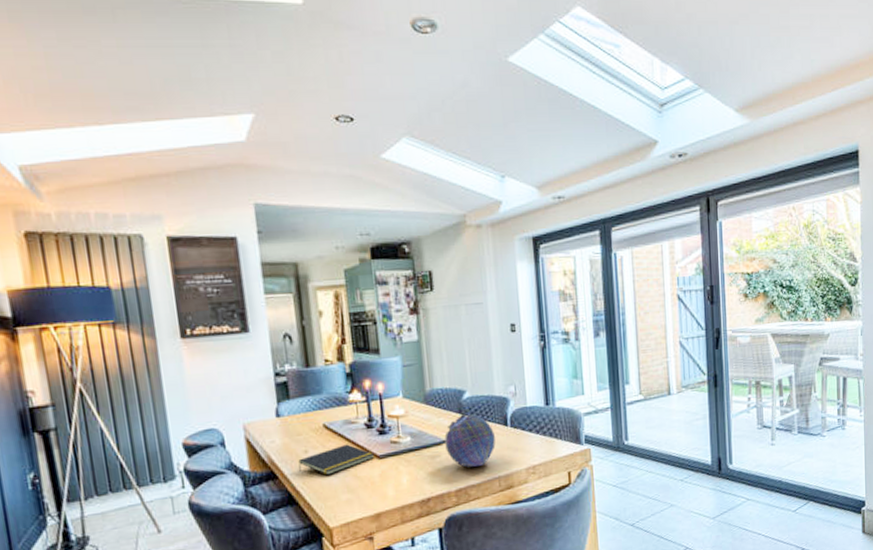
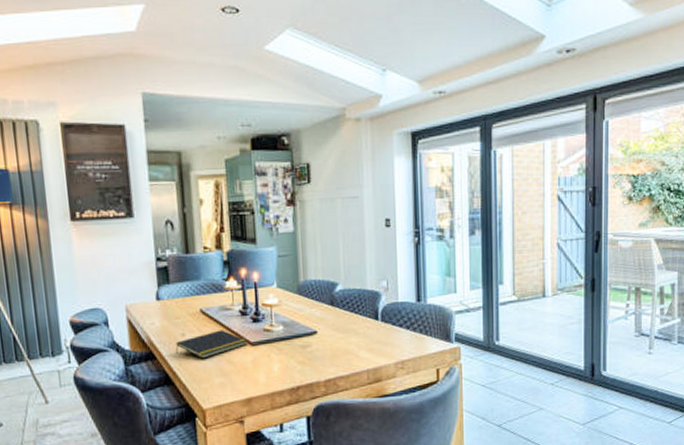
decorative ball: present [444,413,496,467] -> none [316,305,366,359]

